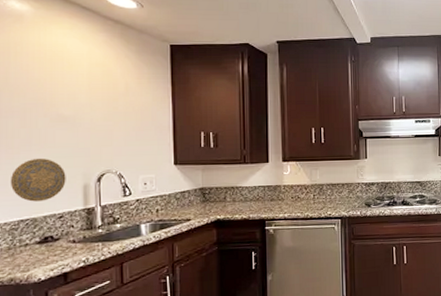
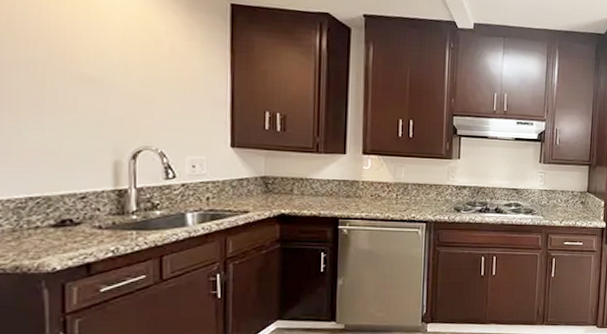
decorative plate: present [10,158,66,202] -> none [14,124,91,177]

